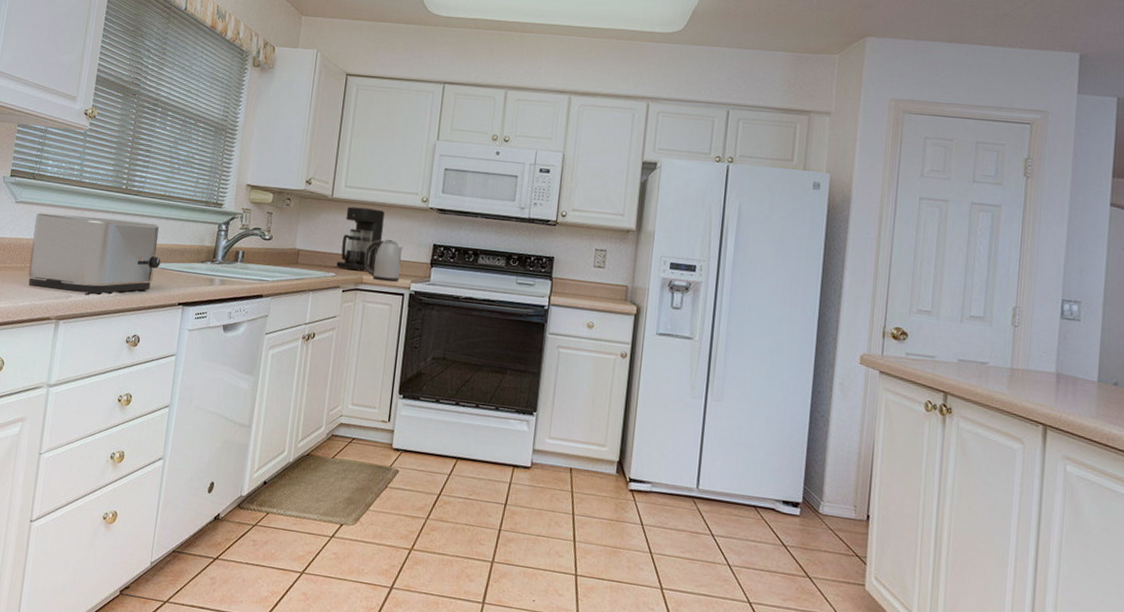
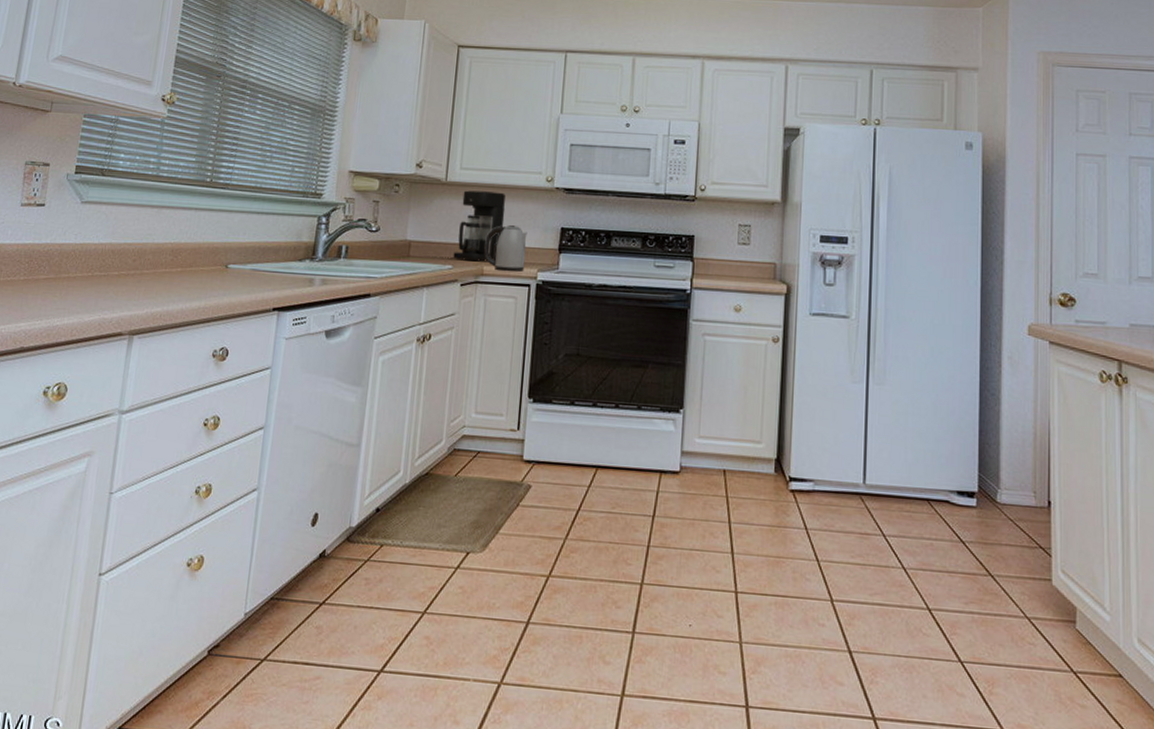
toaster: present [27,213,161,295] -> none [95,213,252,304]

